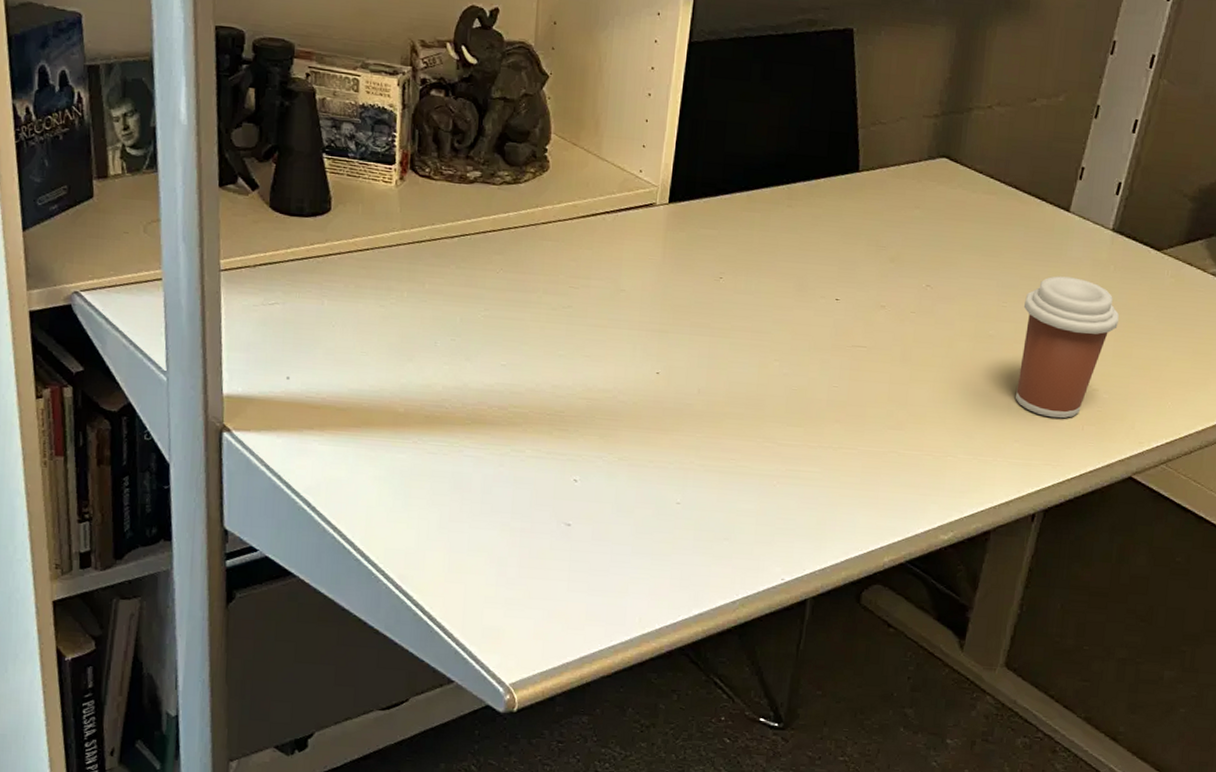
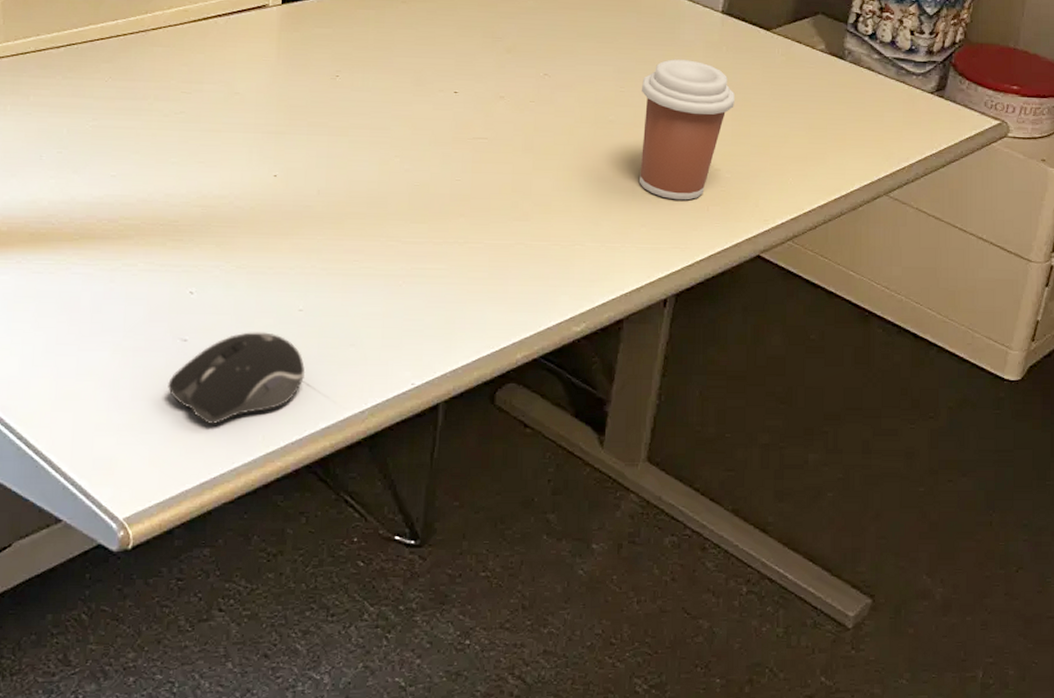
computer mouse: none [552,521,681,604] -> present [168,332,306,424]

